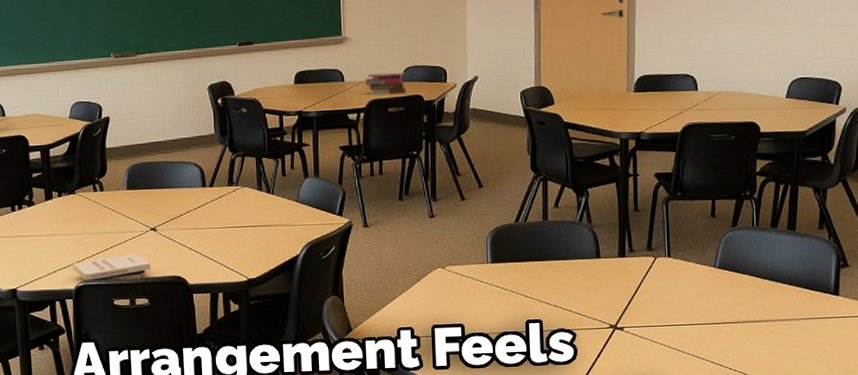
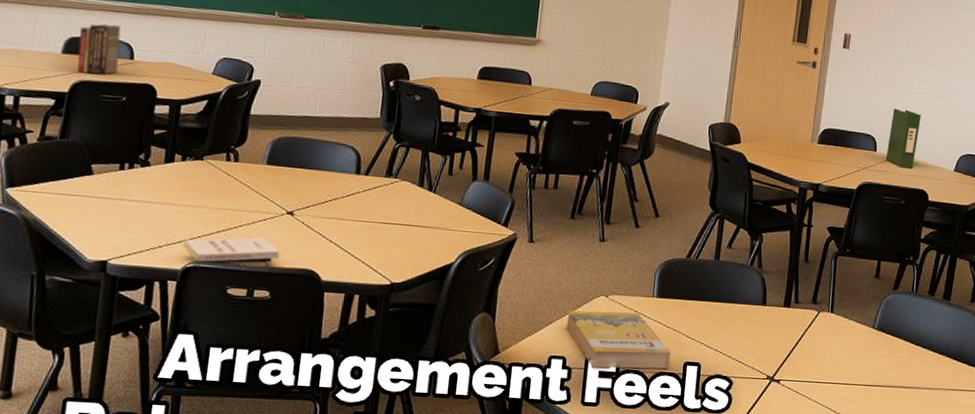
books: present [365,72,407,96] -> none [553,81,595,109]
book: none [408,279,513,334] -> present [566,310,672,370]
binder: none [708,42,743,104] -> present [885,108,921,170]

